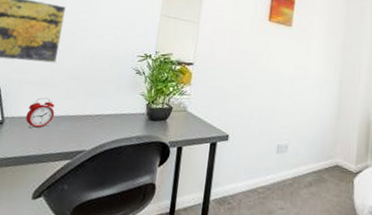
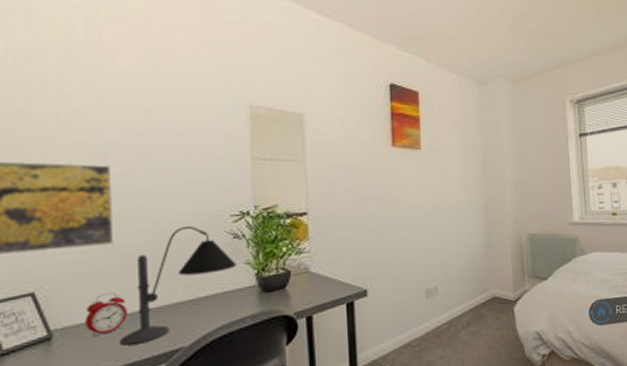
desk lamp: none [45,58,135,141] -> present [120,225,237,346]

